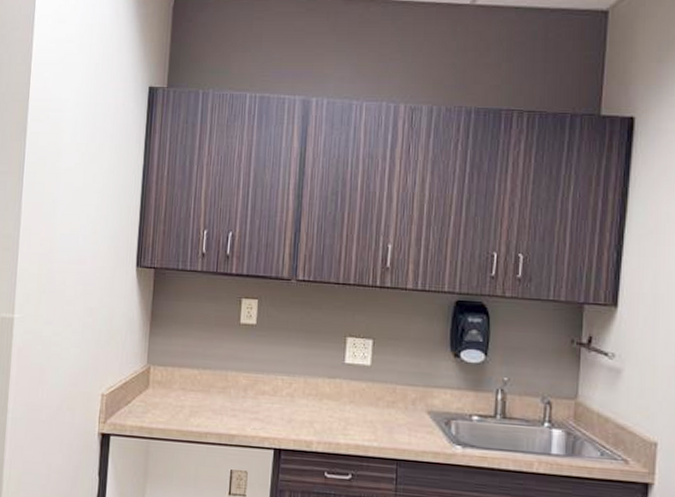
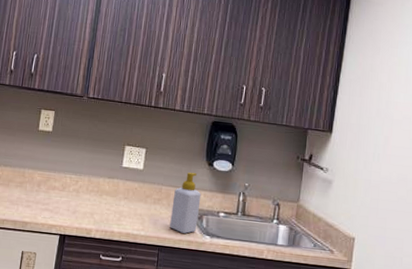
soap bottle: none [409,366,447,443] -> present [170,172,201,234]

